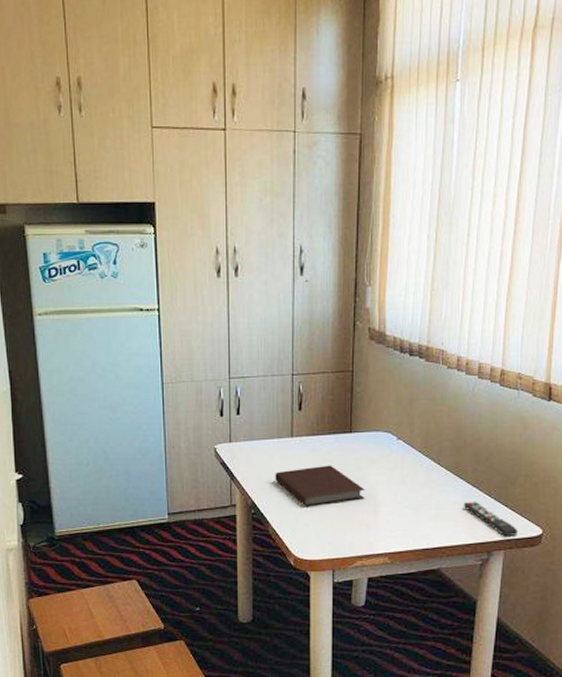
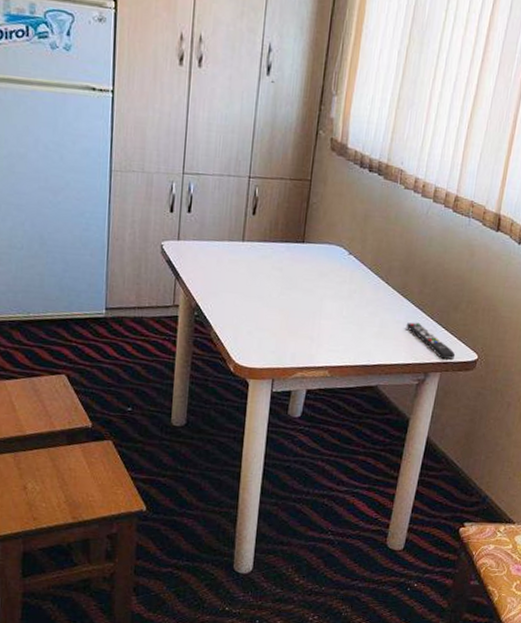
notebook: present [275,465,365,507] -> none [222,273,312,315]

